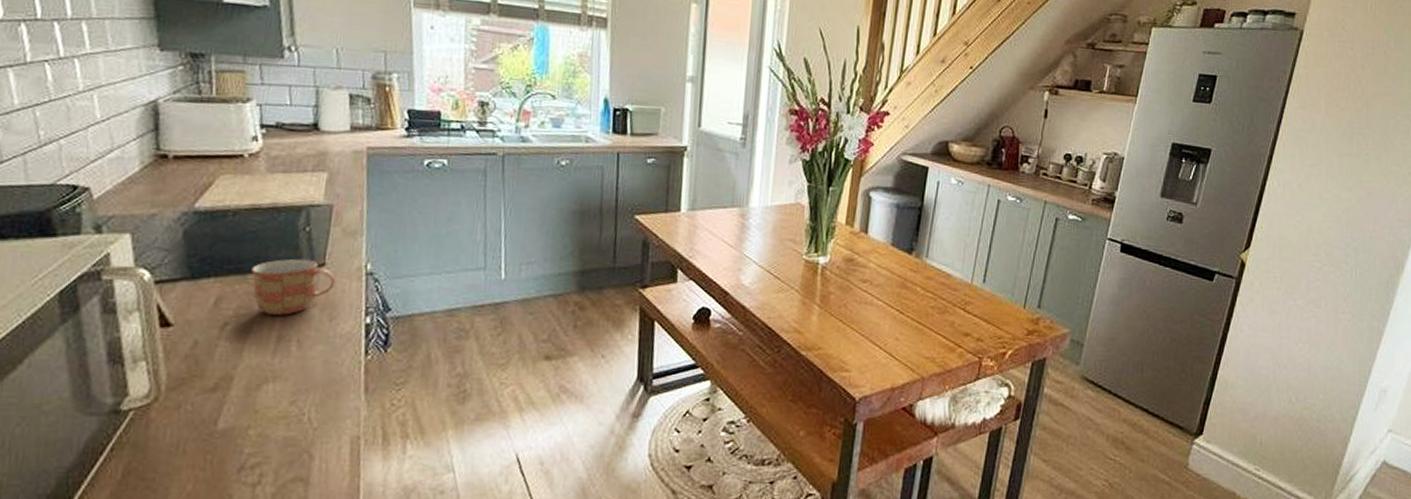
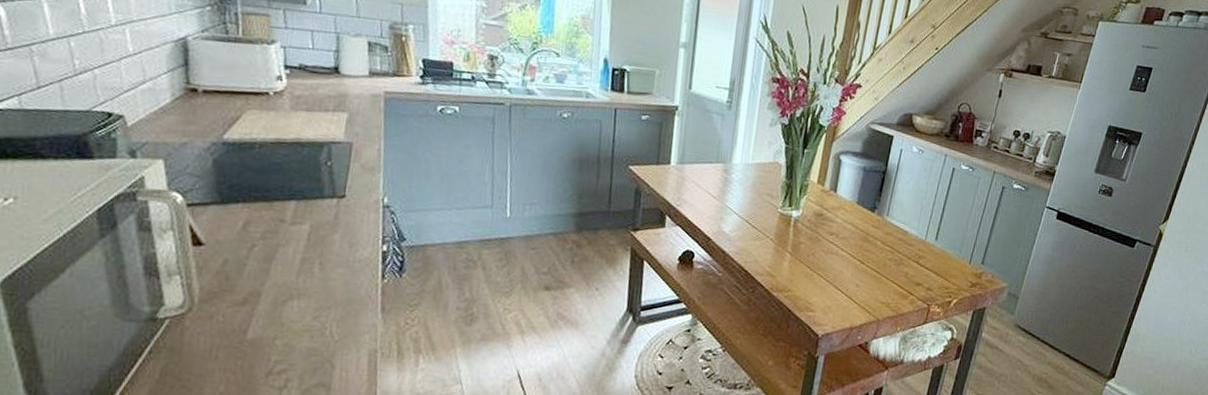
mug: present [251,258,336,315] -> none [277,189,355,240]

